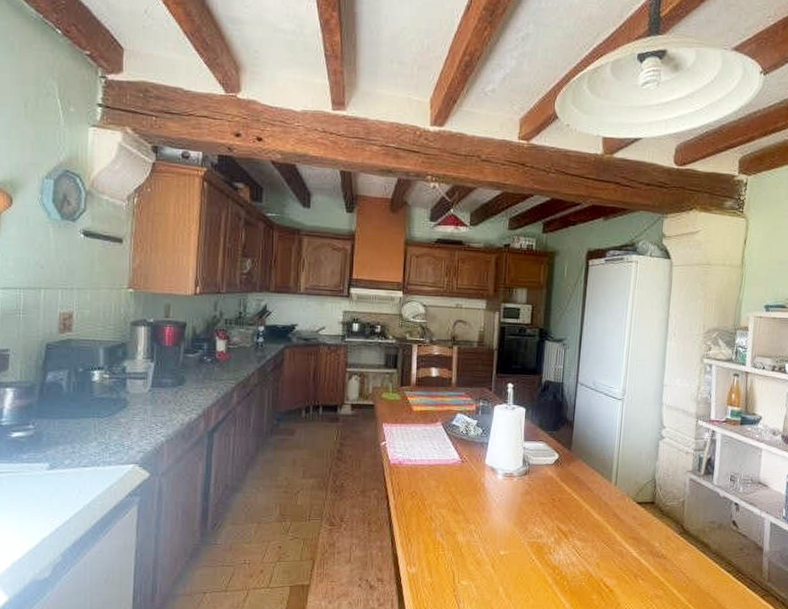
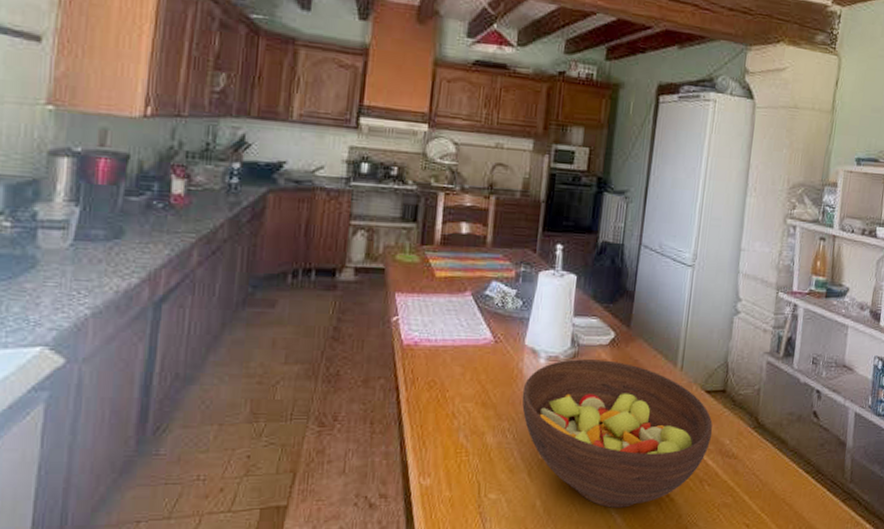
fruit bowl: none [484,475,644,596] -> present [522,359,713,508]

